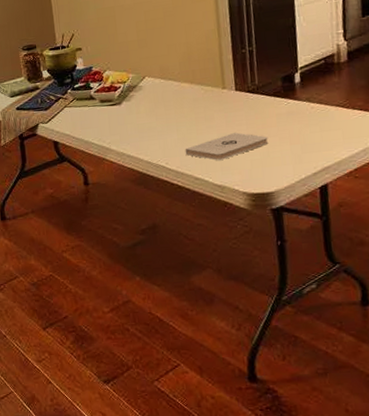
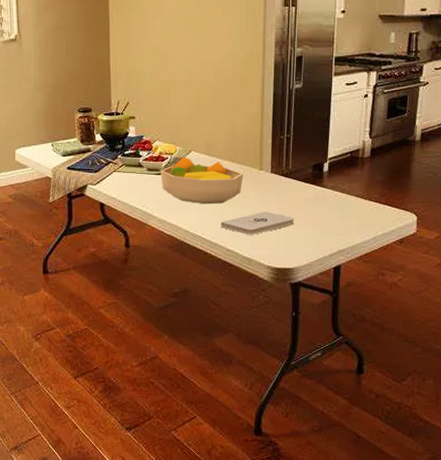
fruit bowl: none [113,83,205,132] -> present [160,157,243,205]

